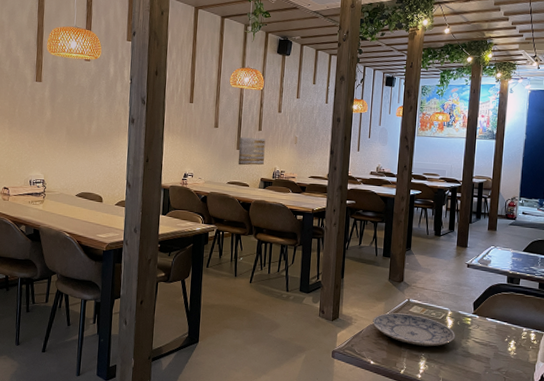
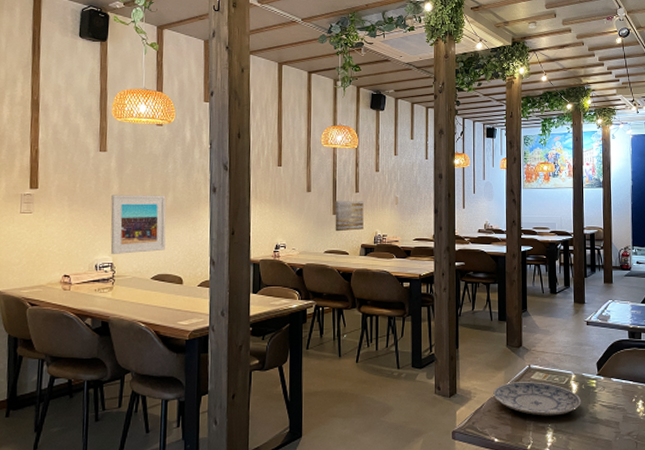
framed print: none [42,120,91,173] -> present [110,195,166,255]

